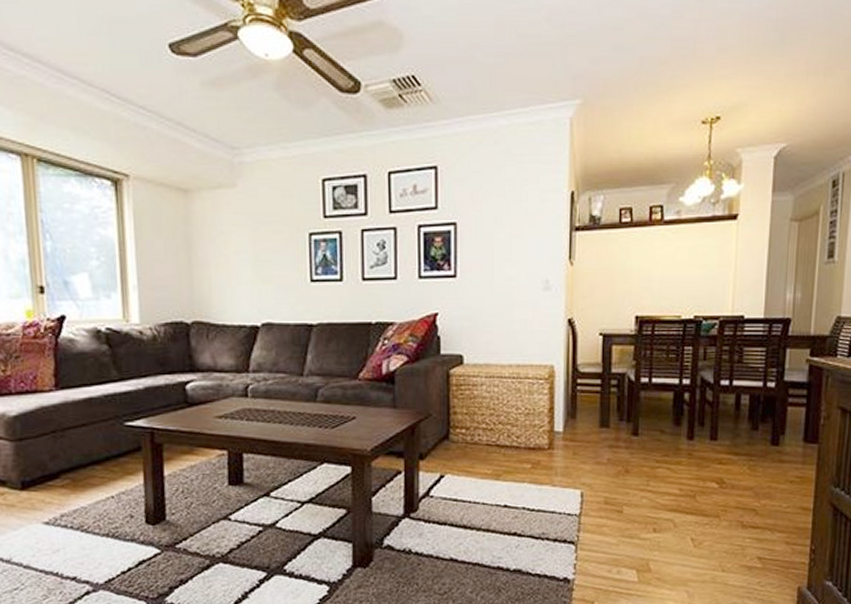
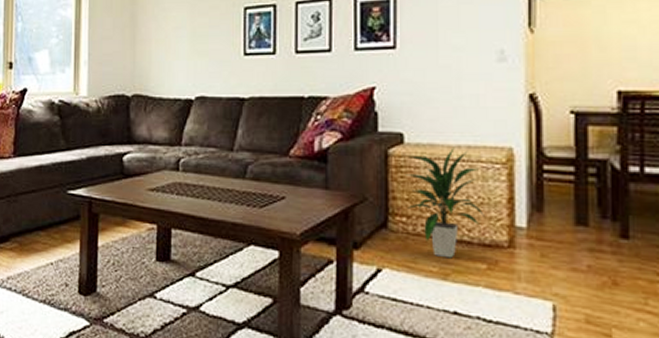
indoor plant: none [465,366,530,462] -> present [406,146,484,259]

